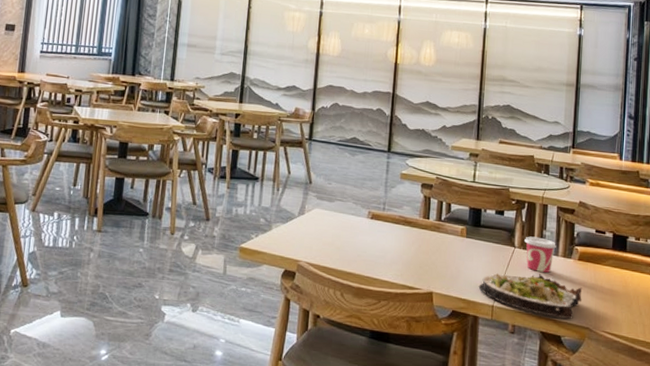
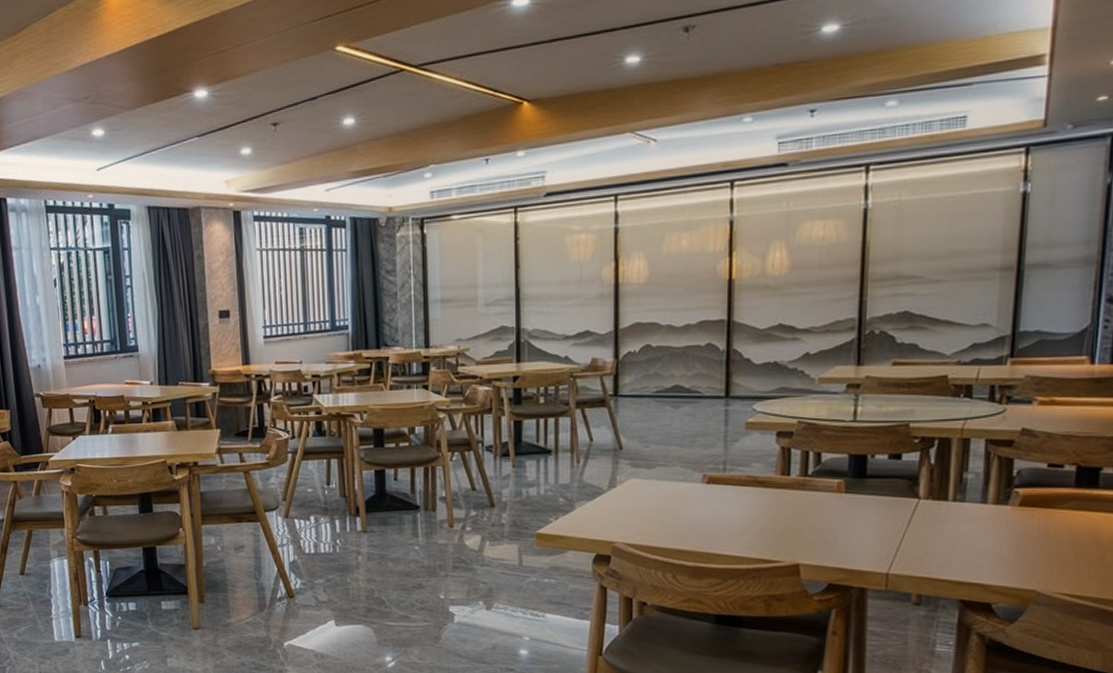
salad plate: present [478,273,583,319] -> none [865,529,1026,581]
cup: present [524,236,556,273] -> none [934,482,984,526]

